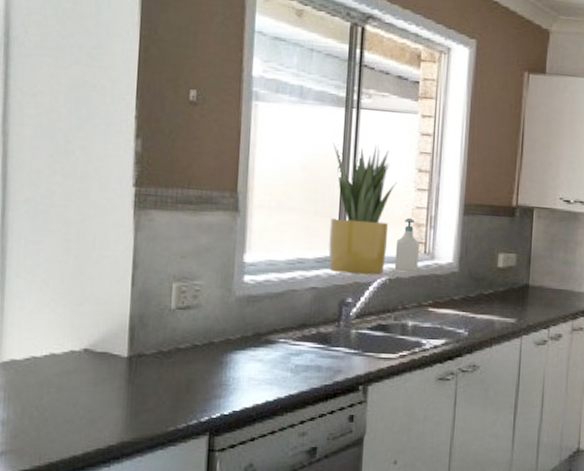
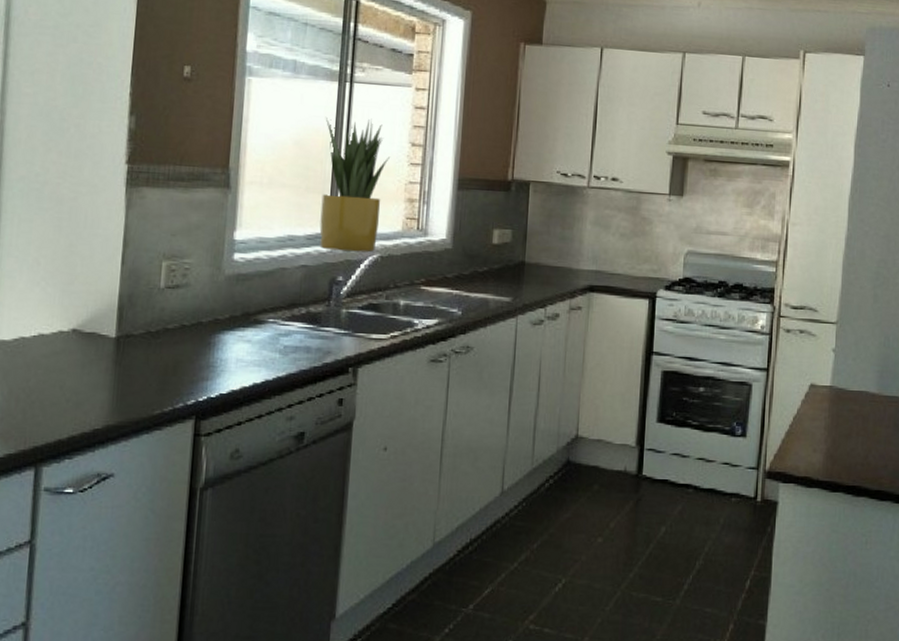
soap bottle: present [394,217,419,273] -> none [386,193,412,250]

